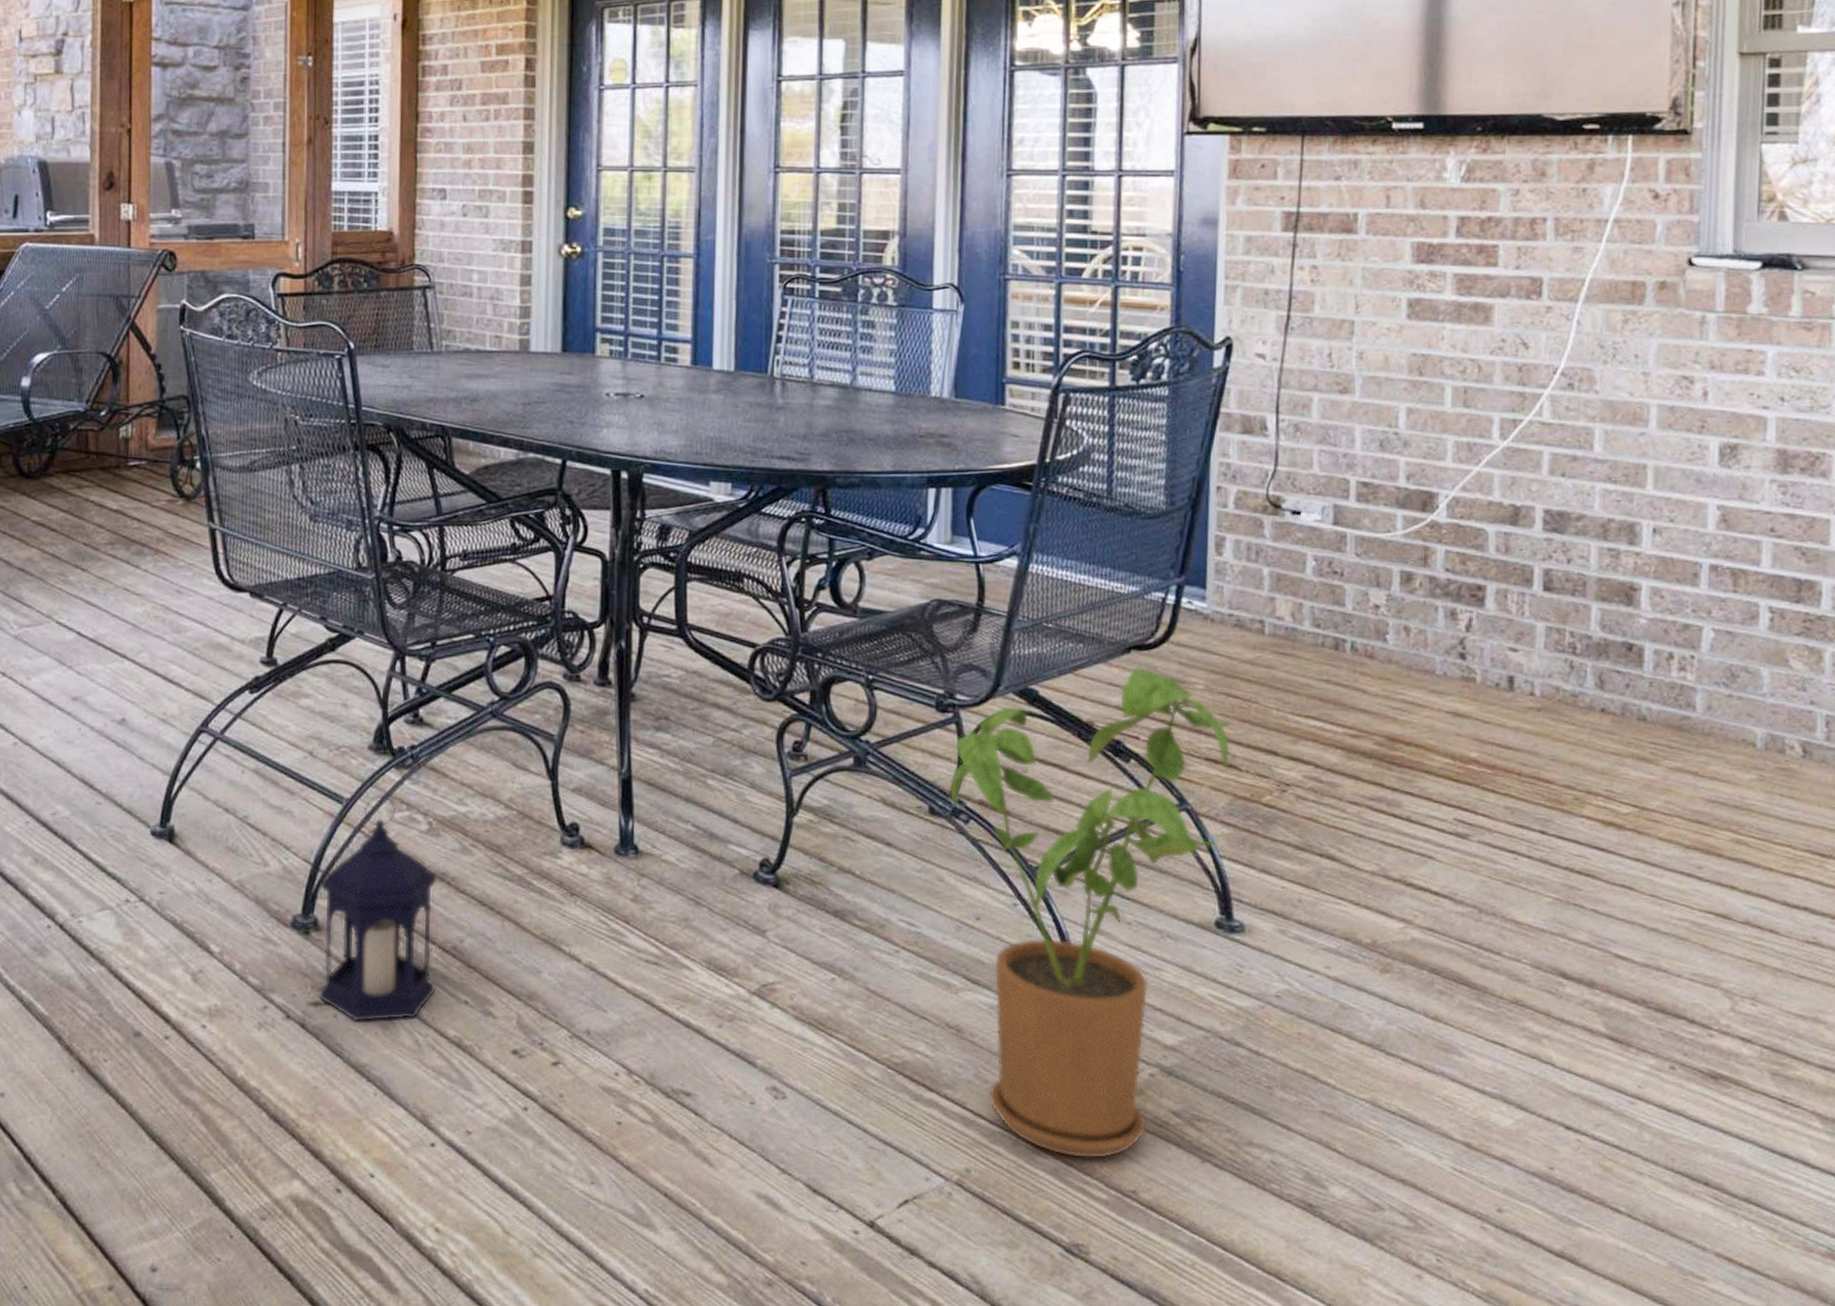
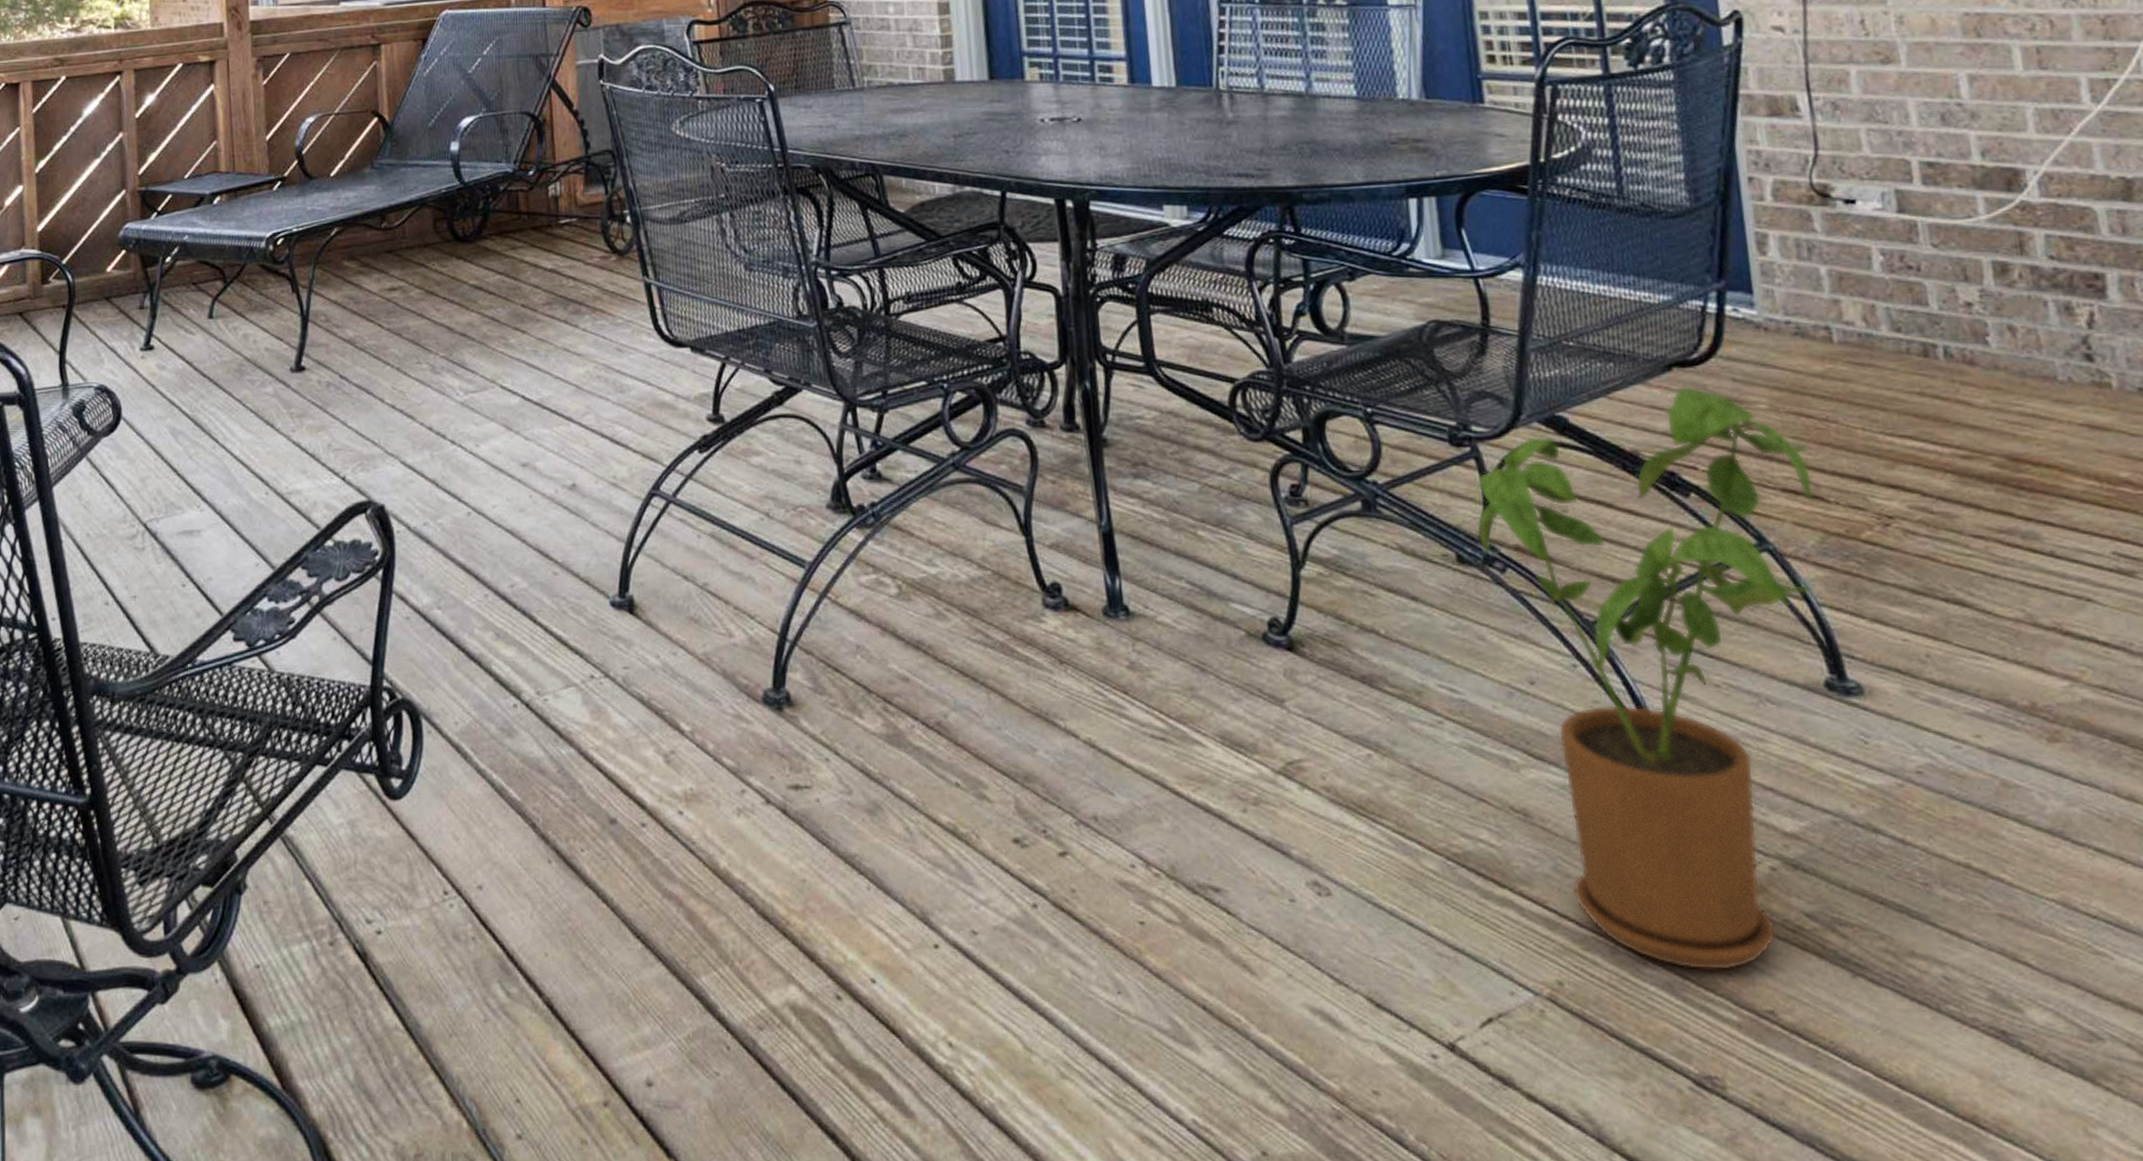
lantern: present [318,794,438,1022] -> none [789,557,924,807]

